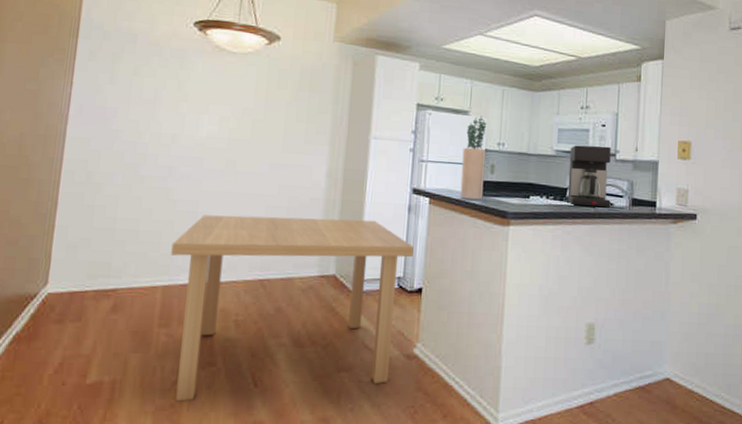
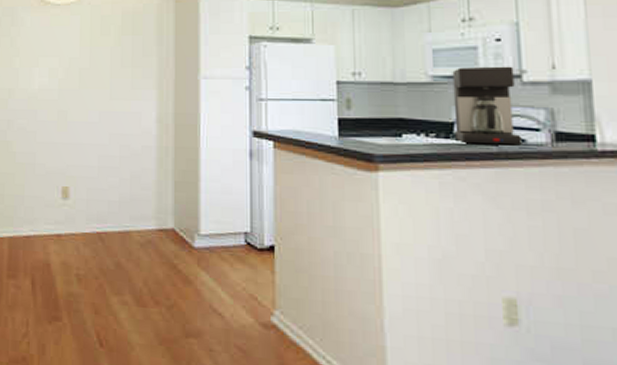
kitchen table: present [171,215,415,402] -> none [14,166,261,355]
vase: present [460,115,487,200] -> none [309,42,340,142]

